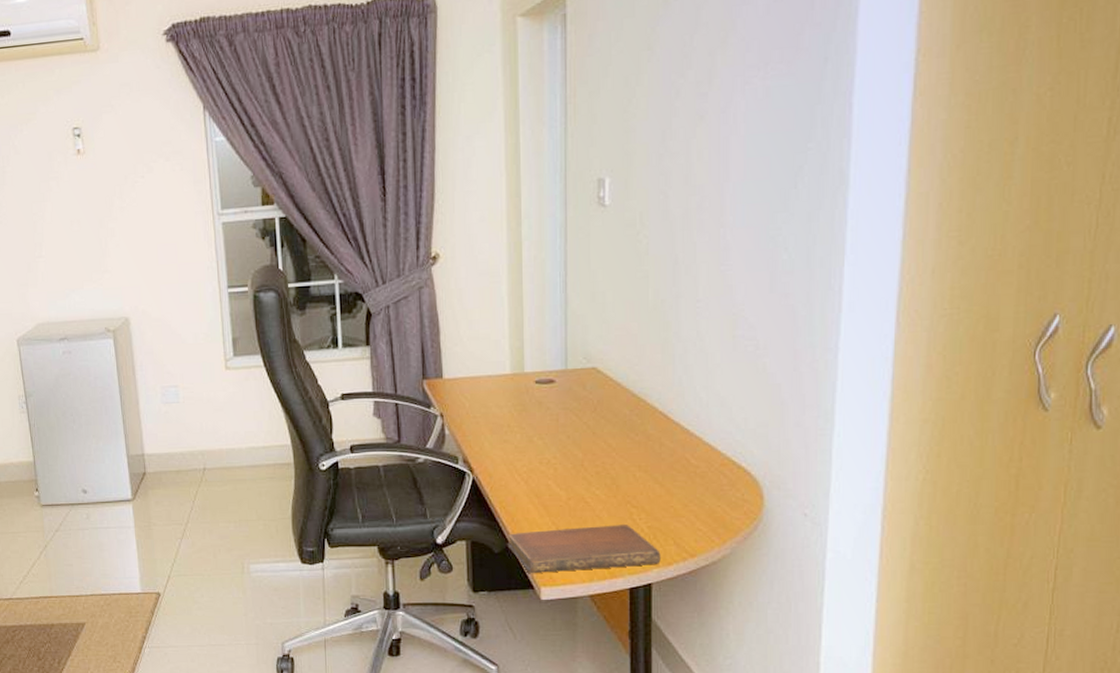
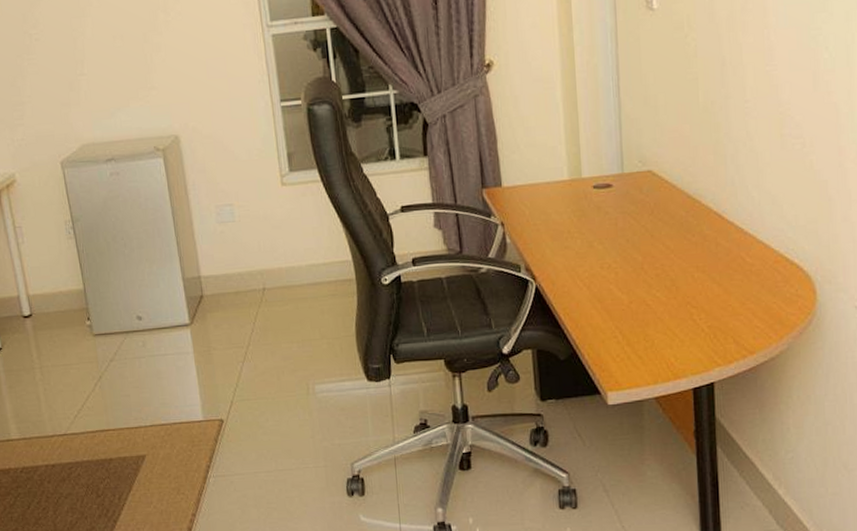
notebook: present [507,525,661,574] -> none [572,325,722,379]

